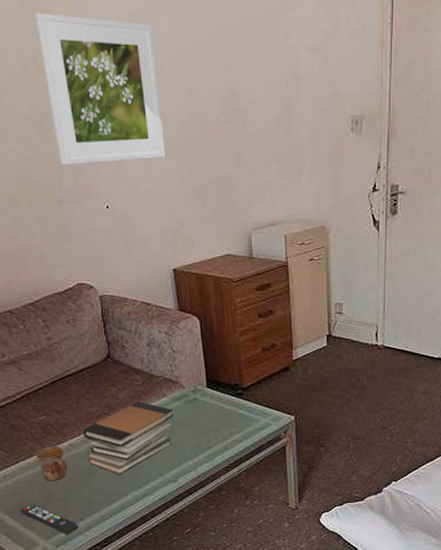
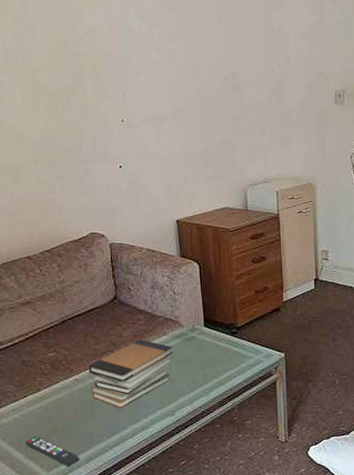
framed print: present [34,13,166,165] -> none [66,8,173,131]
mug: present [35,446,67,482] -> none [43,381,72,415]

